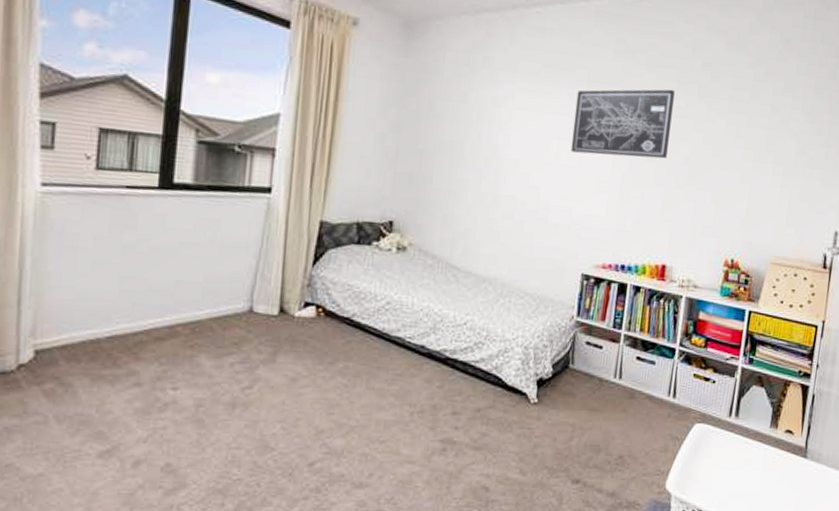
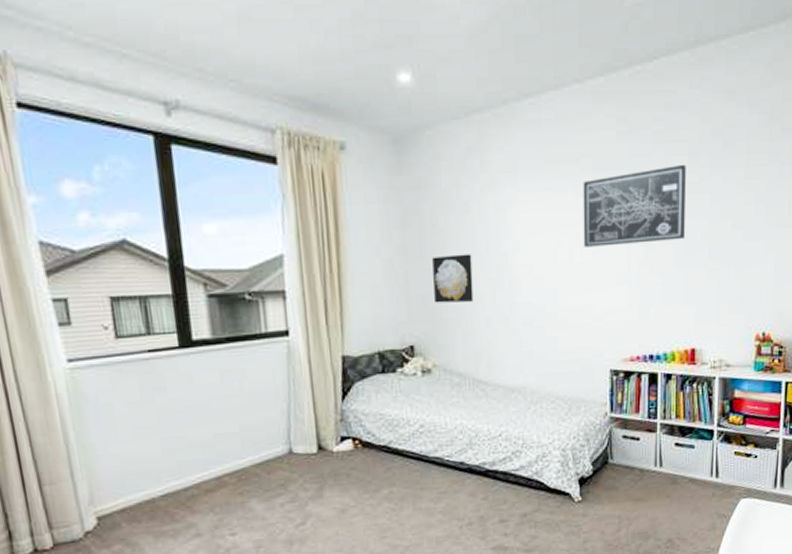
wall art: none [420,138,463,187] -> present [432,254,474,303]

